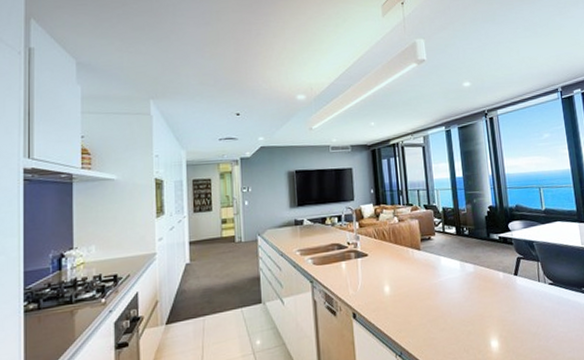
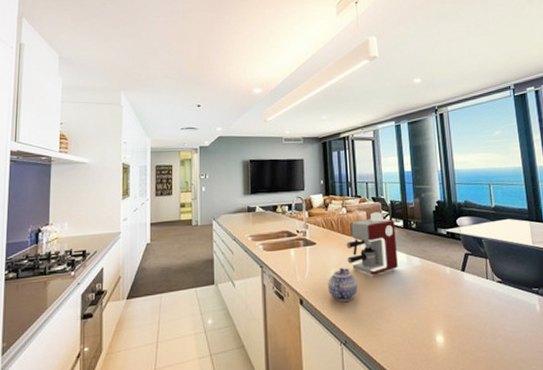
teapot: none [381,277,412,313] -> present [328,267,358,302]
coffee maker: none [399,220,452,285] -> present [346,212,398,276]

